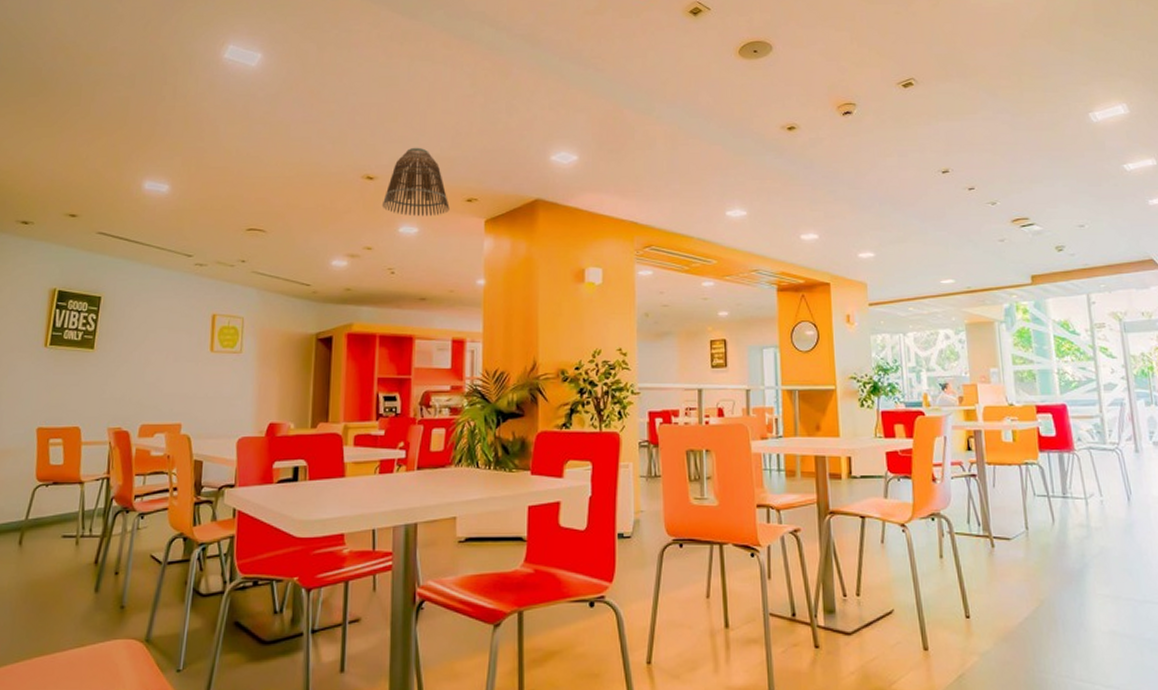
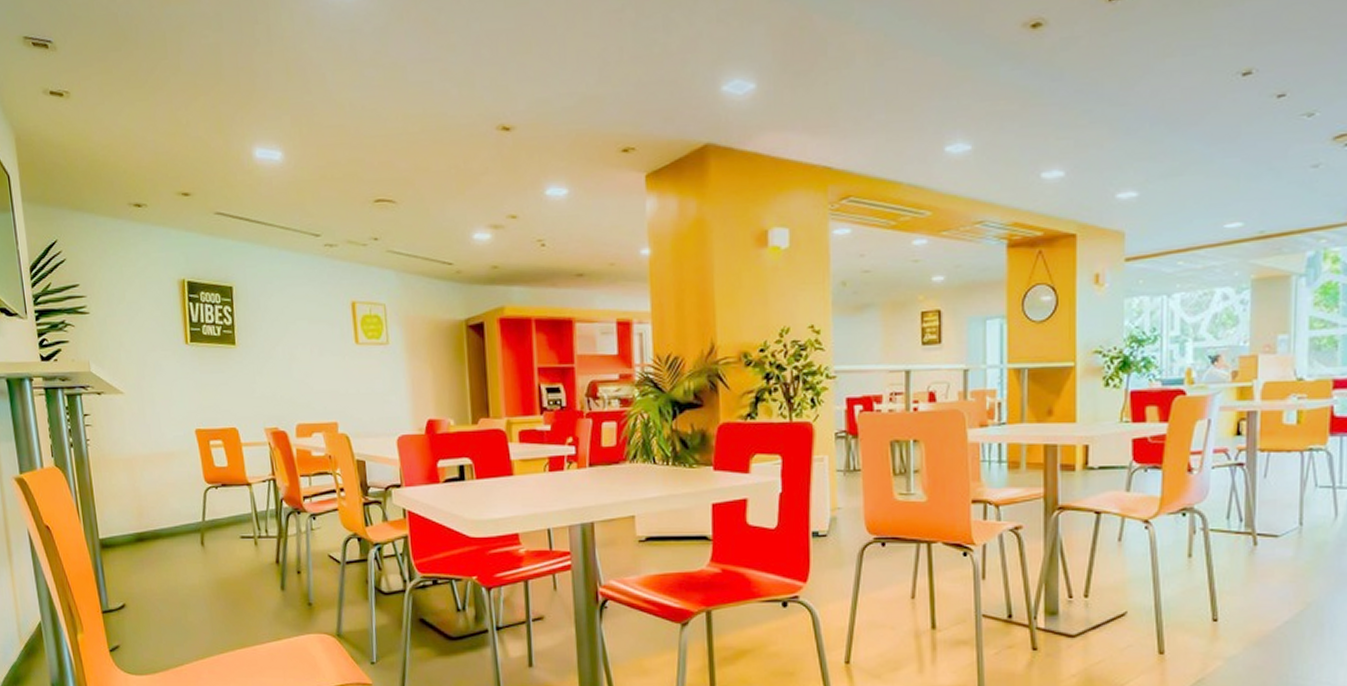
lamp shade: present [381,147,450,217] -> none [523,84,603,175]

